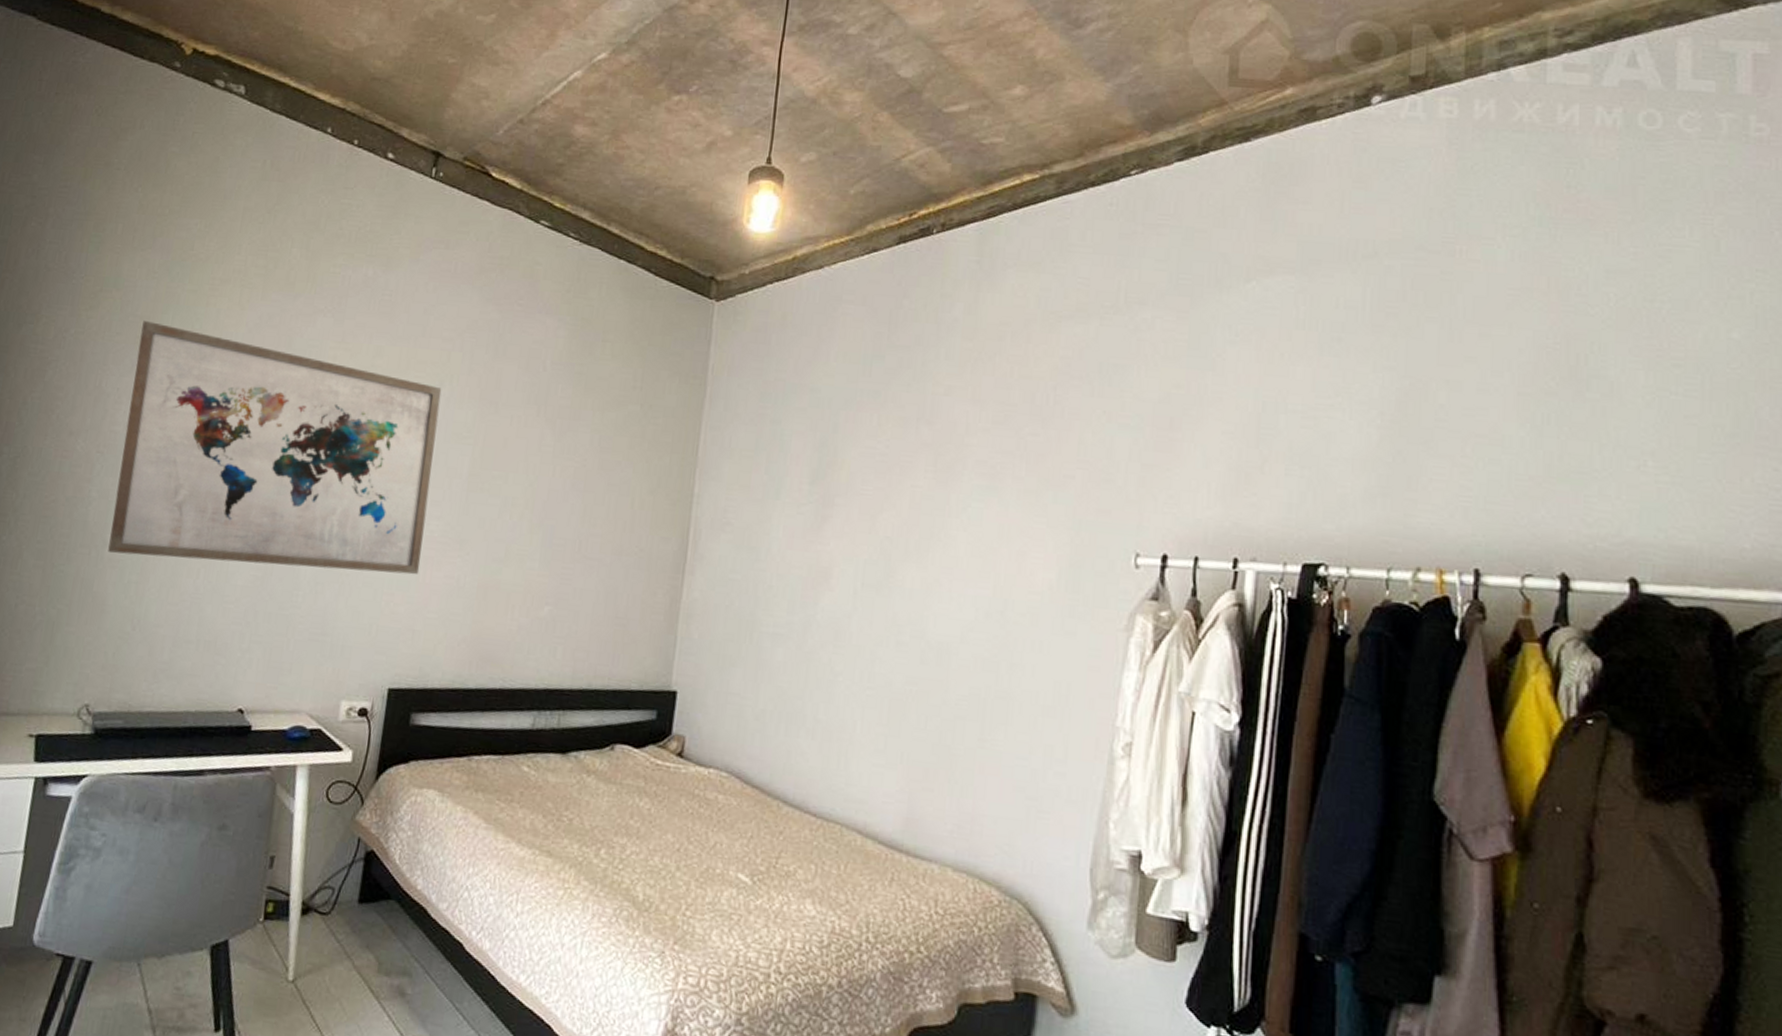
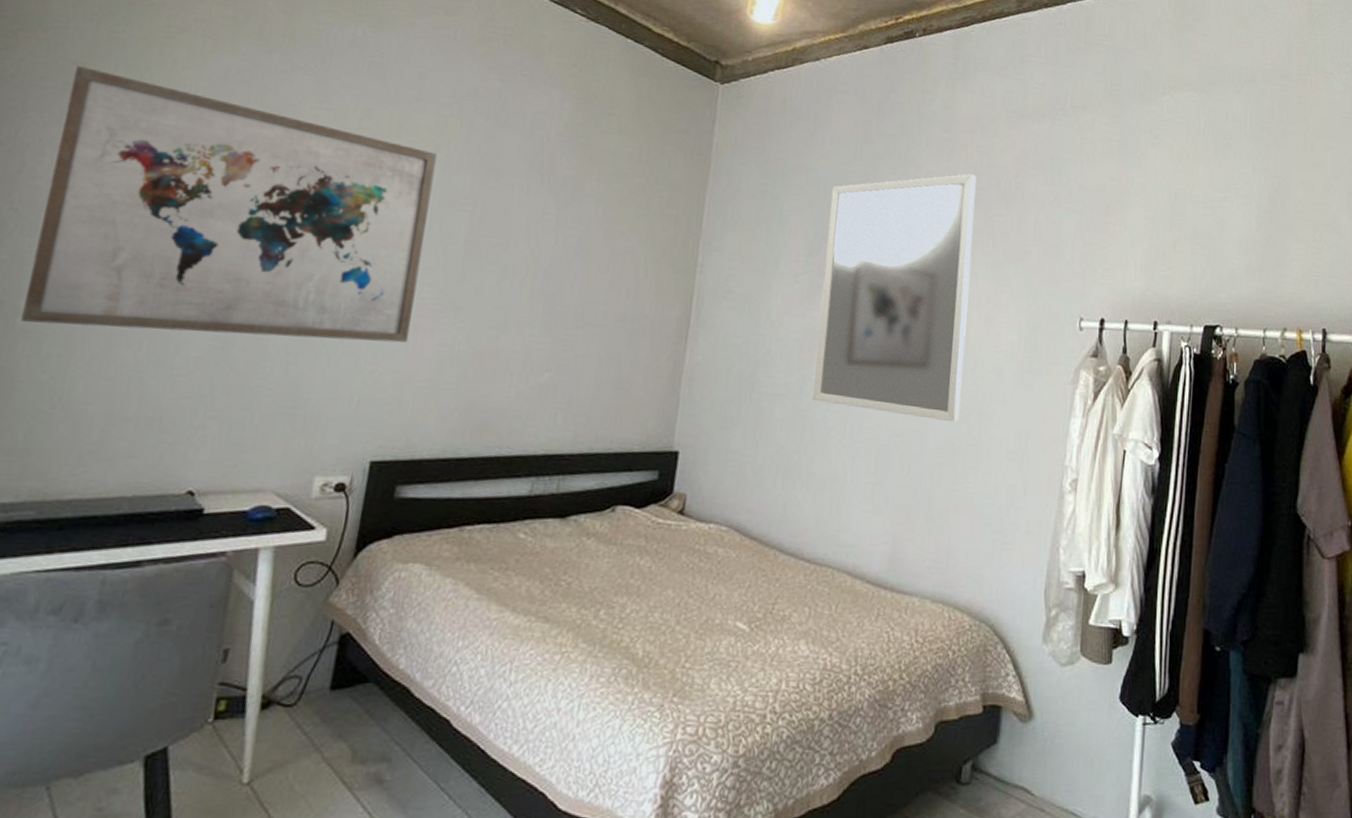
home mirror: none [818,387,1006,672] -> present [812,174,977,423]

